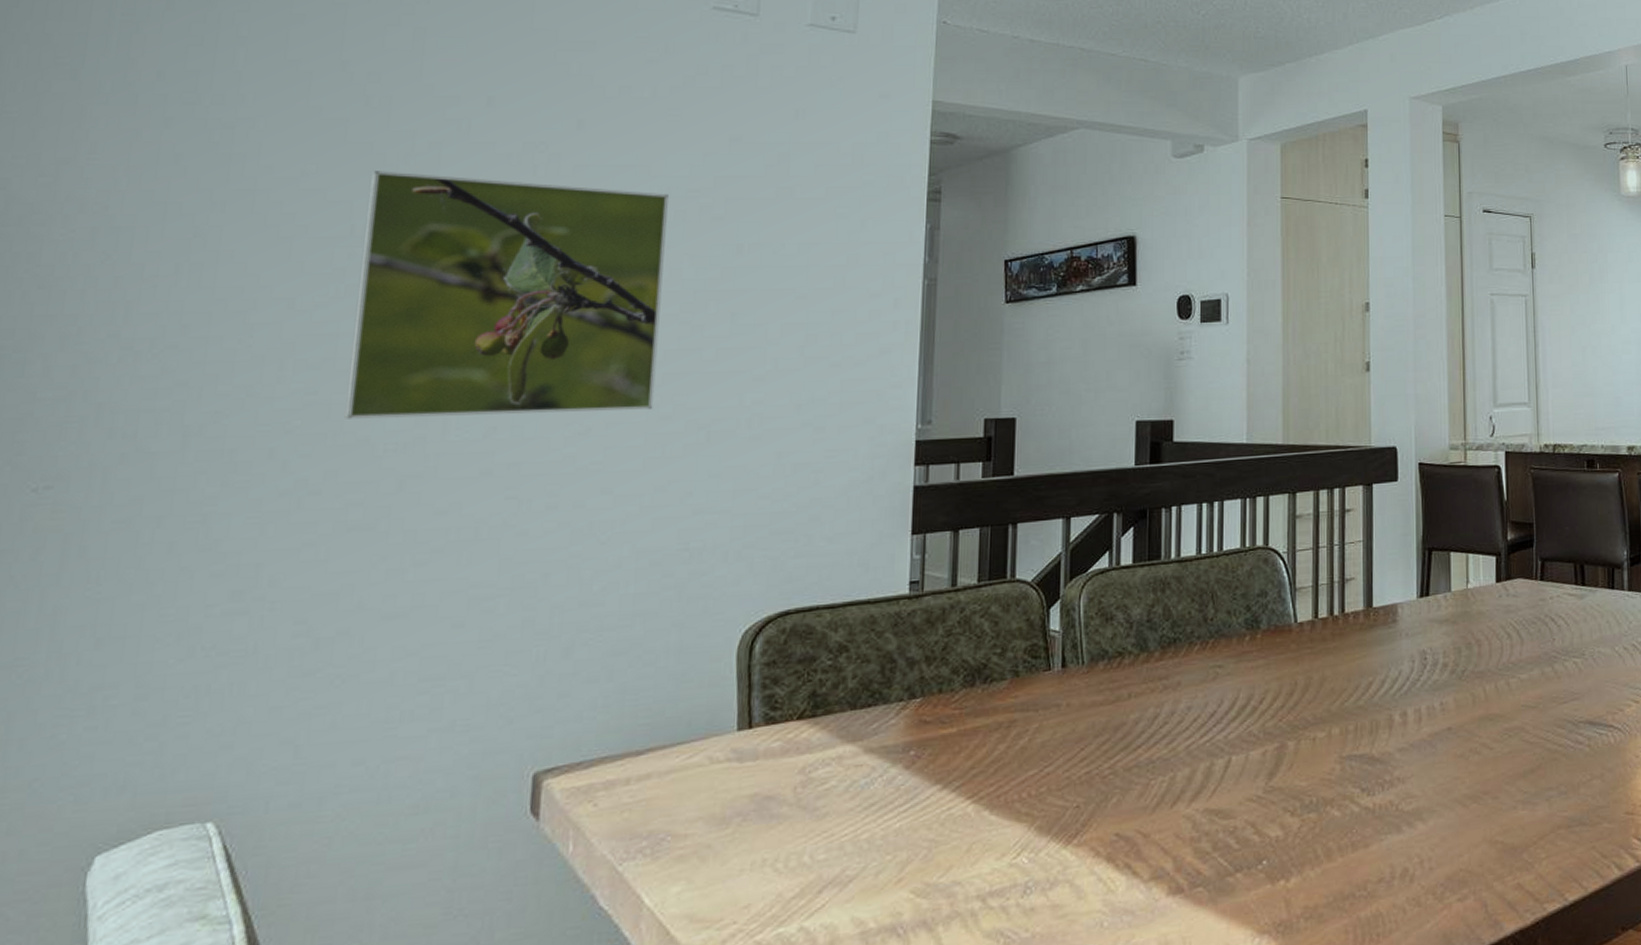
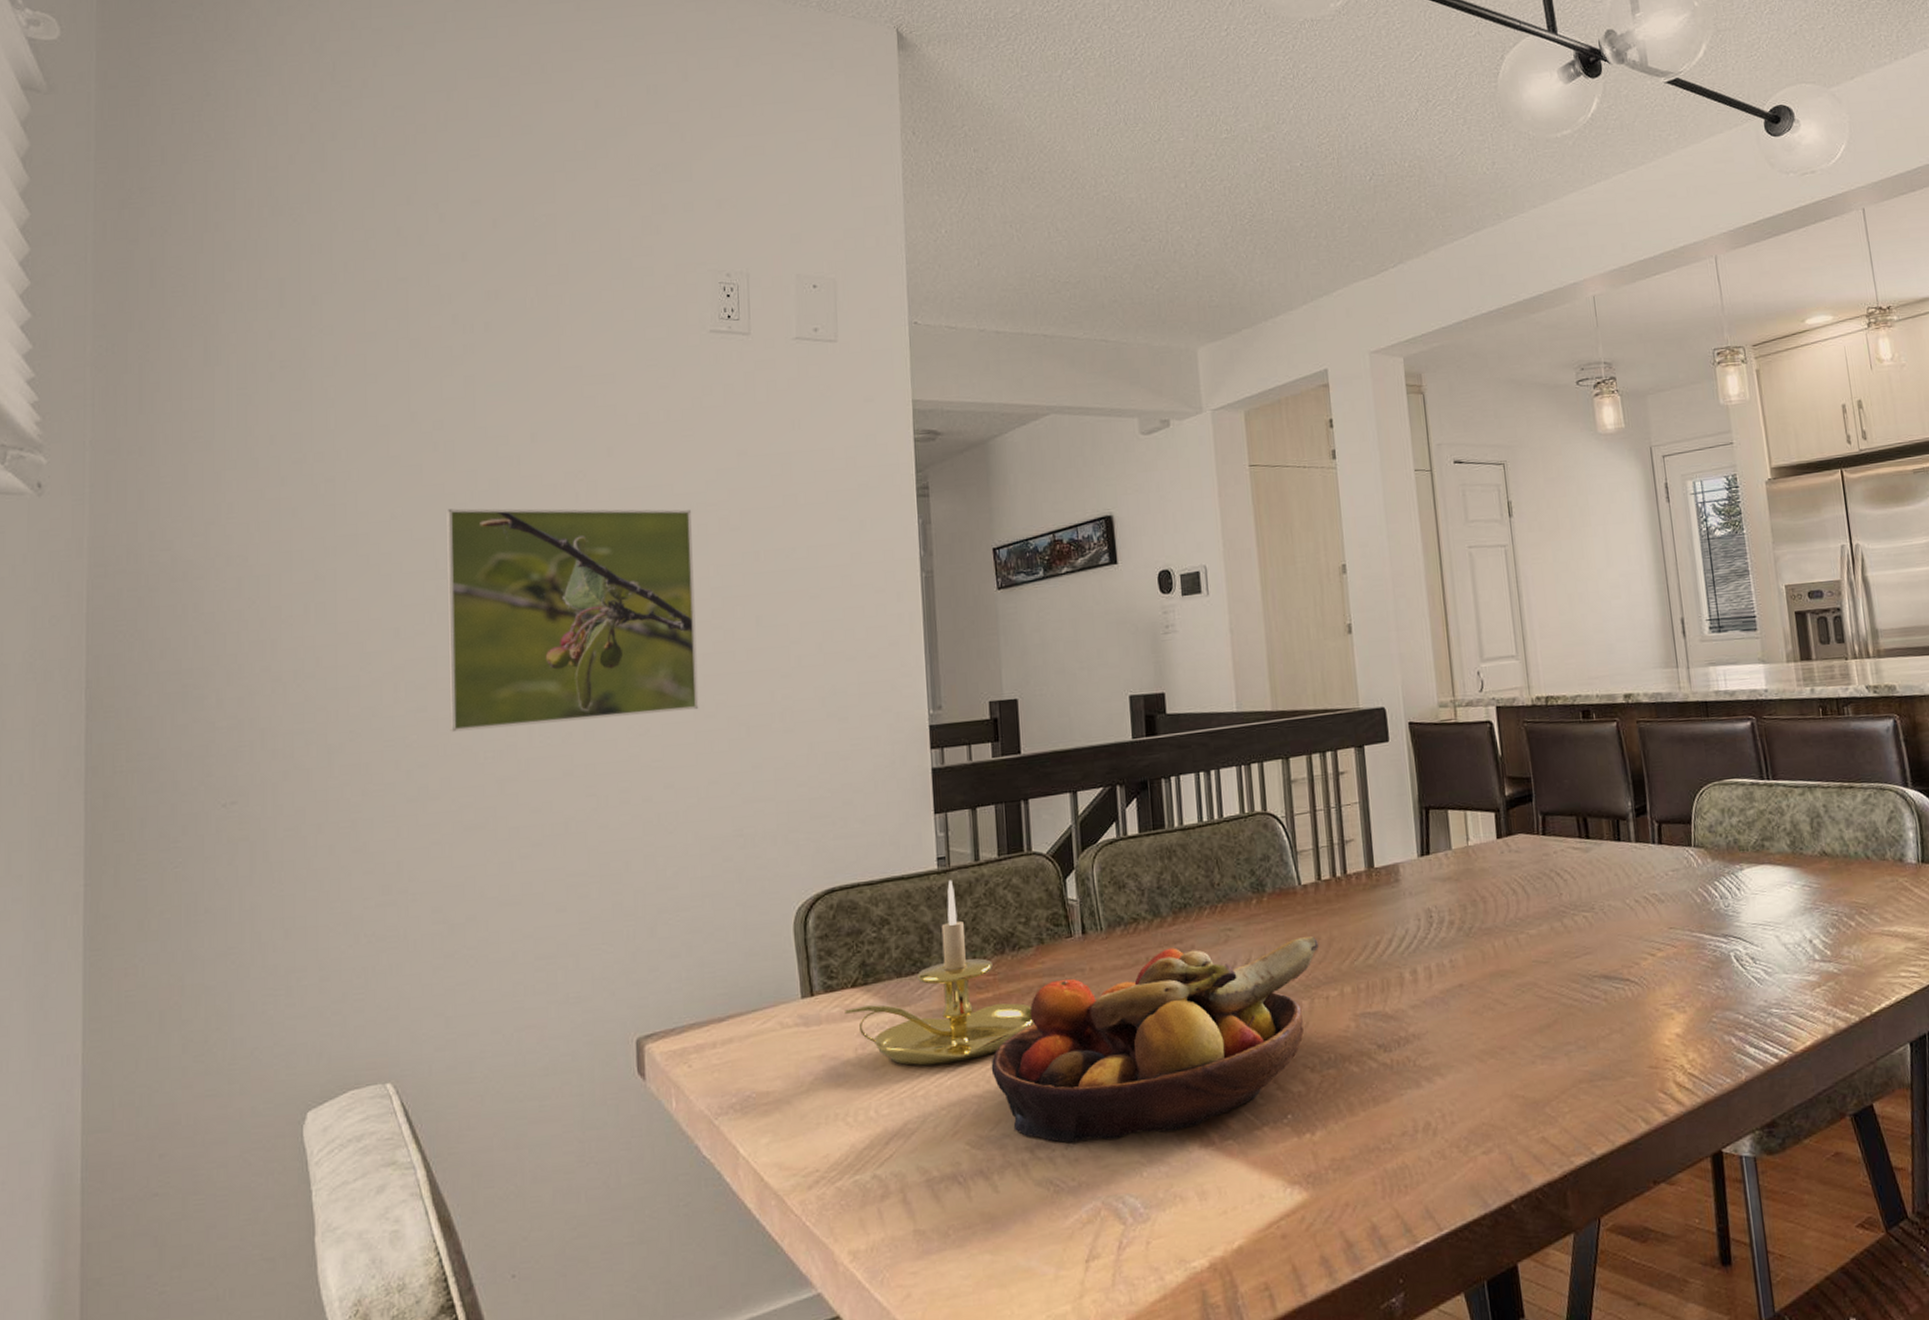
candle holder: none [785,606,1000,806] -> present [843,880,1035,1066]
fruit bowl: none [947,676,1309,891] -> present [991,936,1318,1143]

